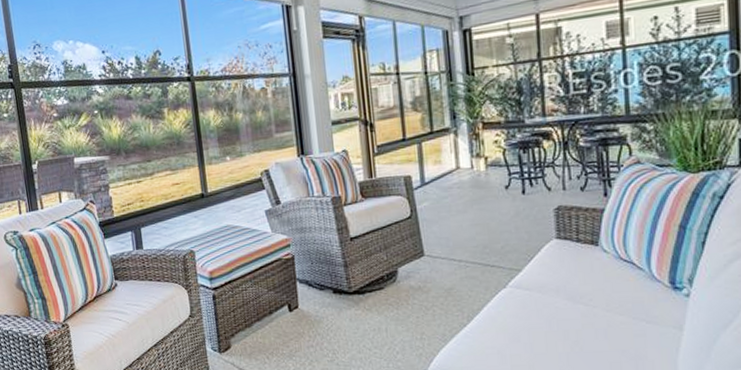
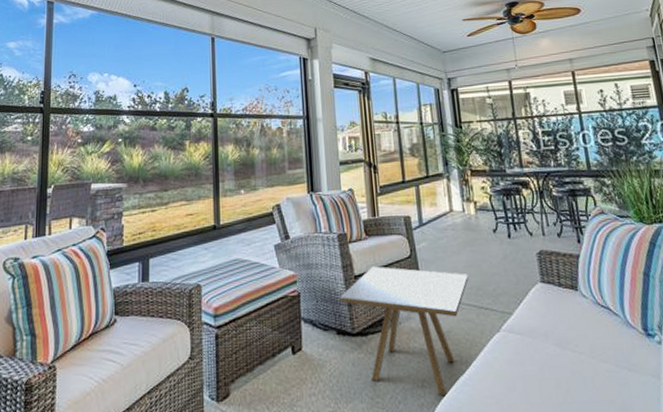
side table: none [335,228,474,347] -> present [340,266,469,396]

